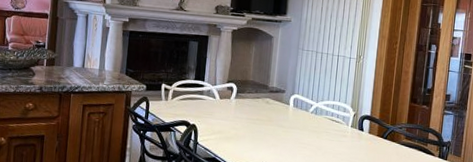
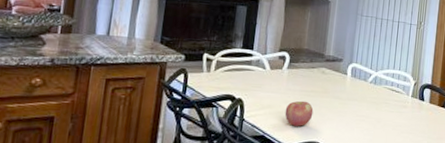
apple: none [233,128,259,151] -> present [284,100,314,127]

